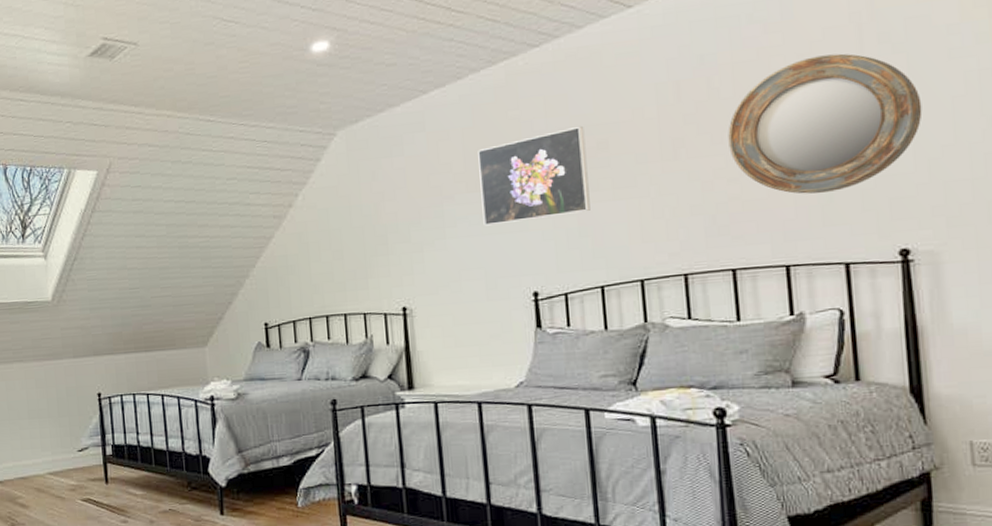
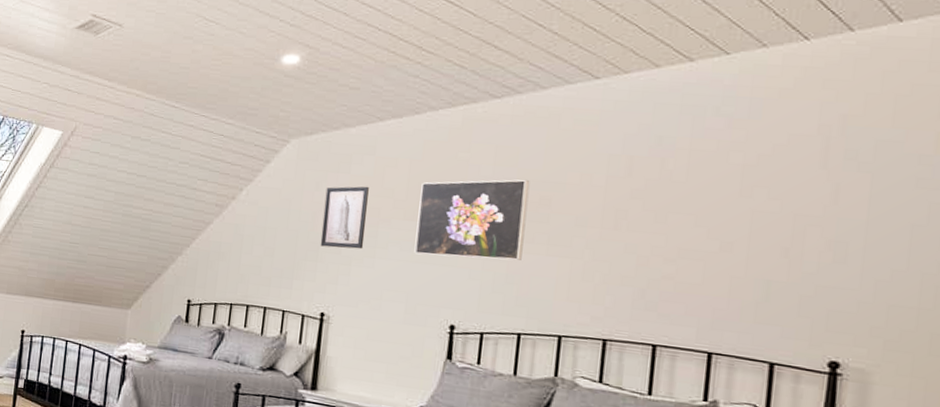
wall art: none [383,165,432,238] -> present [320,186,369,250]
home mirror: present [728,53,923,194] -> none [671,159,879,292]

